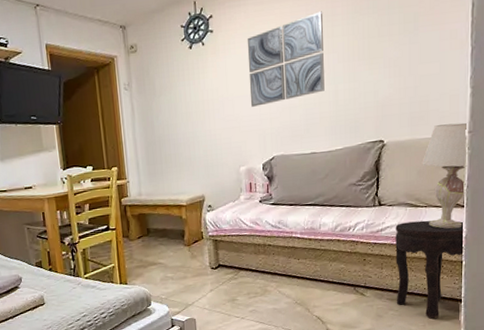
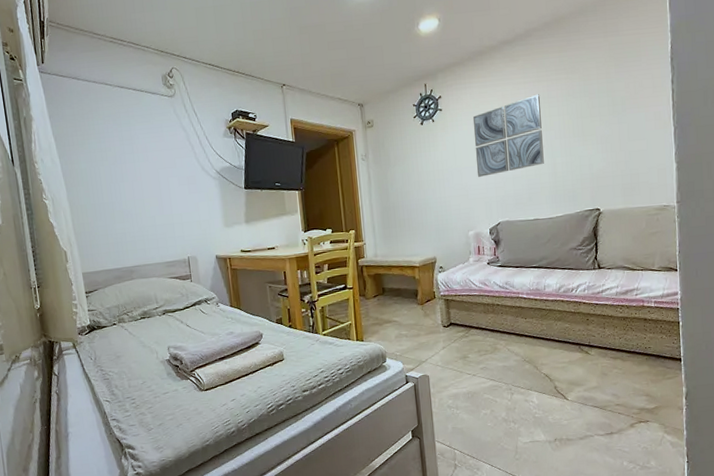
side table: present [395,220,465,319] -> none [615,282,681,377]
table lamp: present [422,122,467,229] -> none [636,193,678,291]

